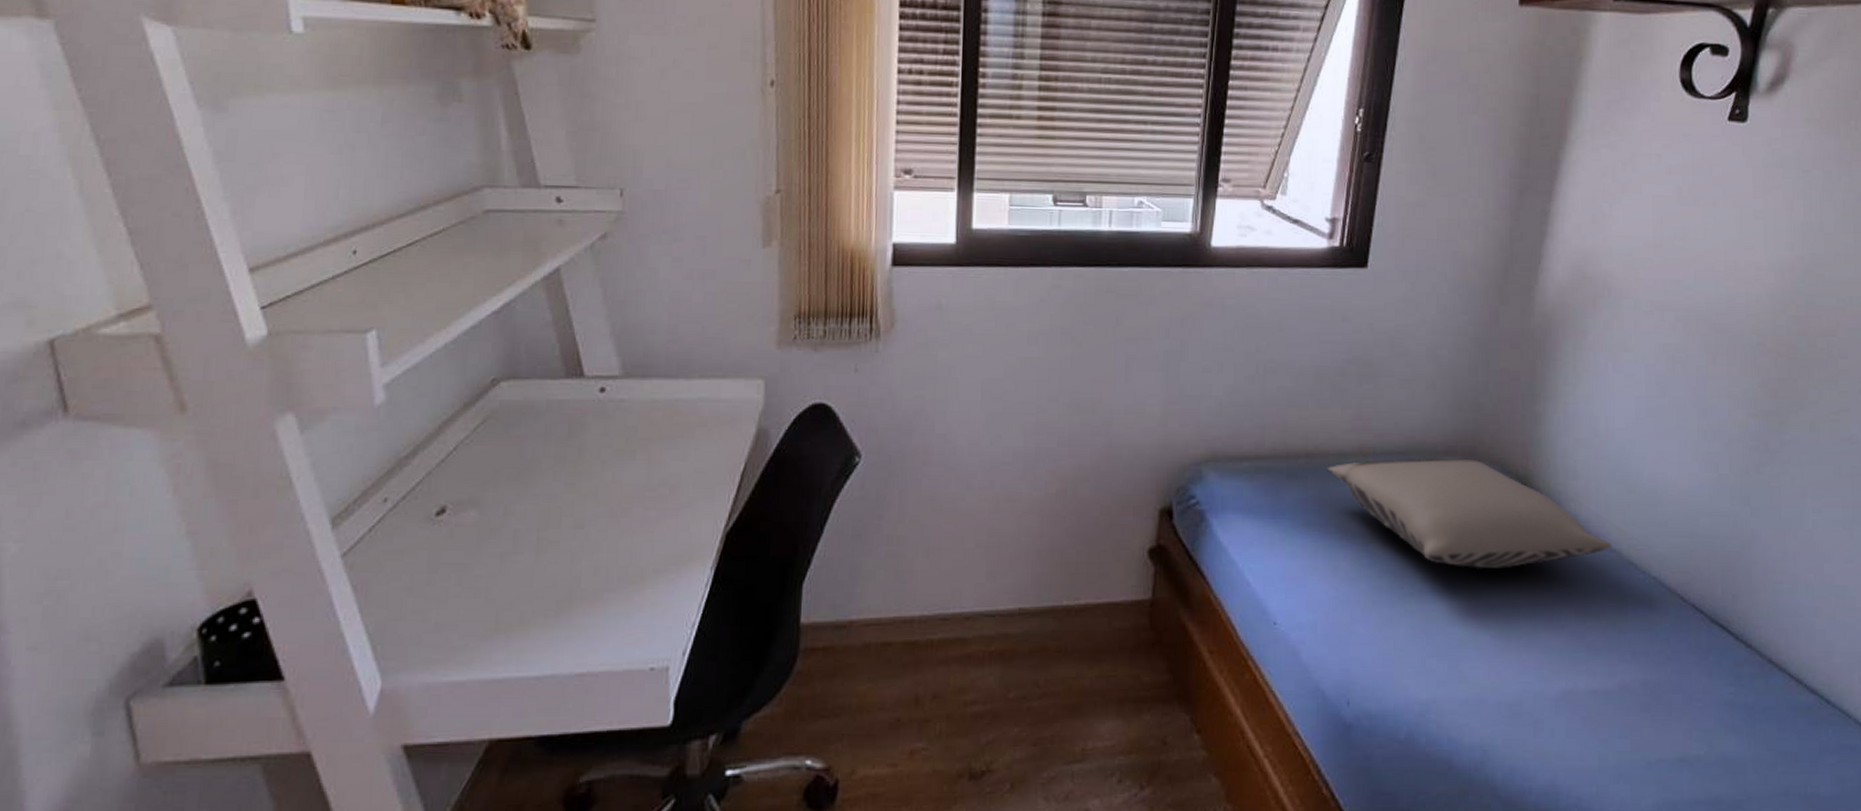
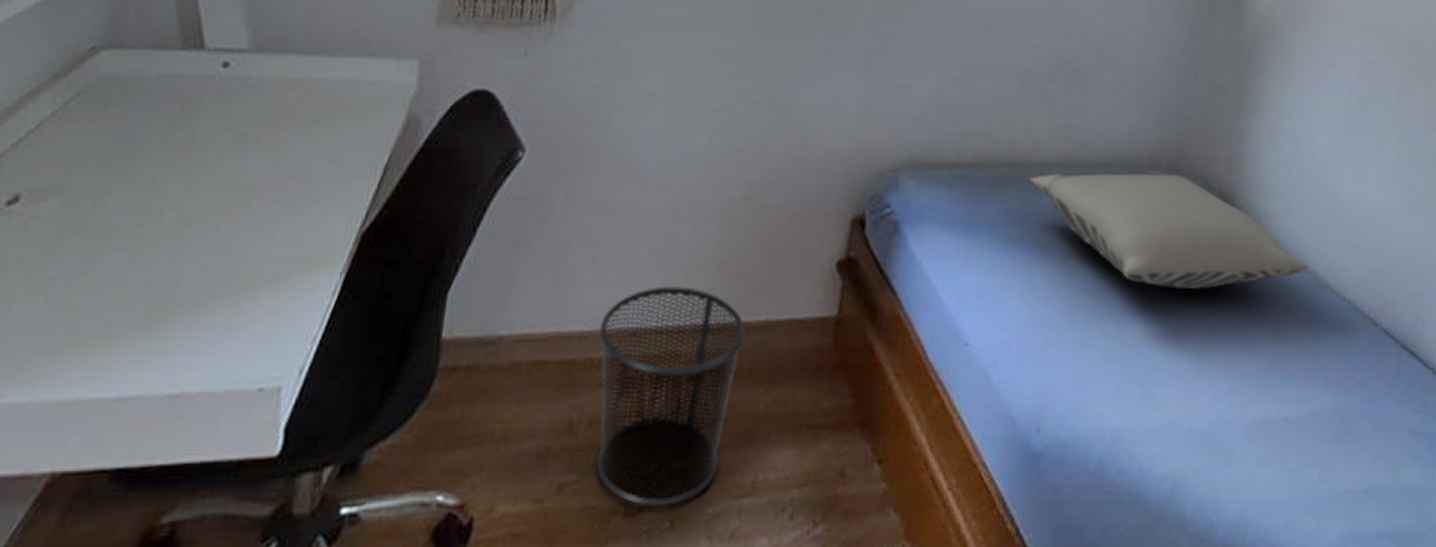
waste bin: none [937,574,1067,772] -> present [596,286,745,508]

